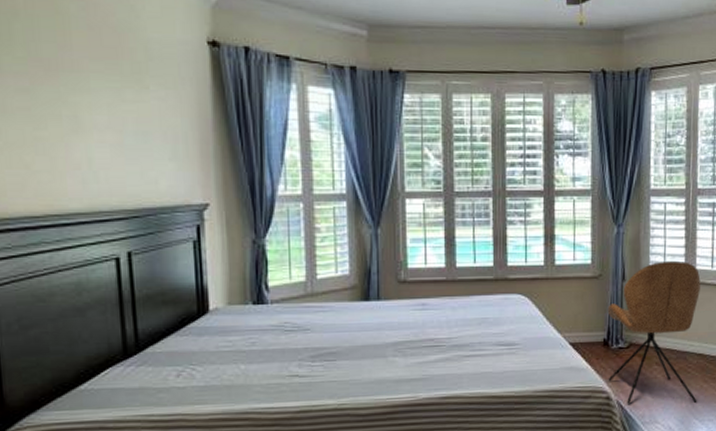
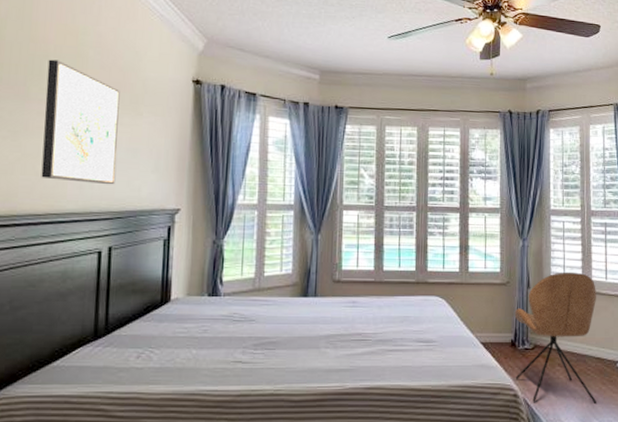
wall art: none [18,18,126,178] -> present [41,59,120,185]

